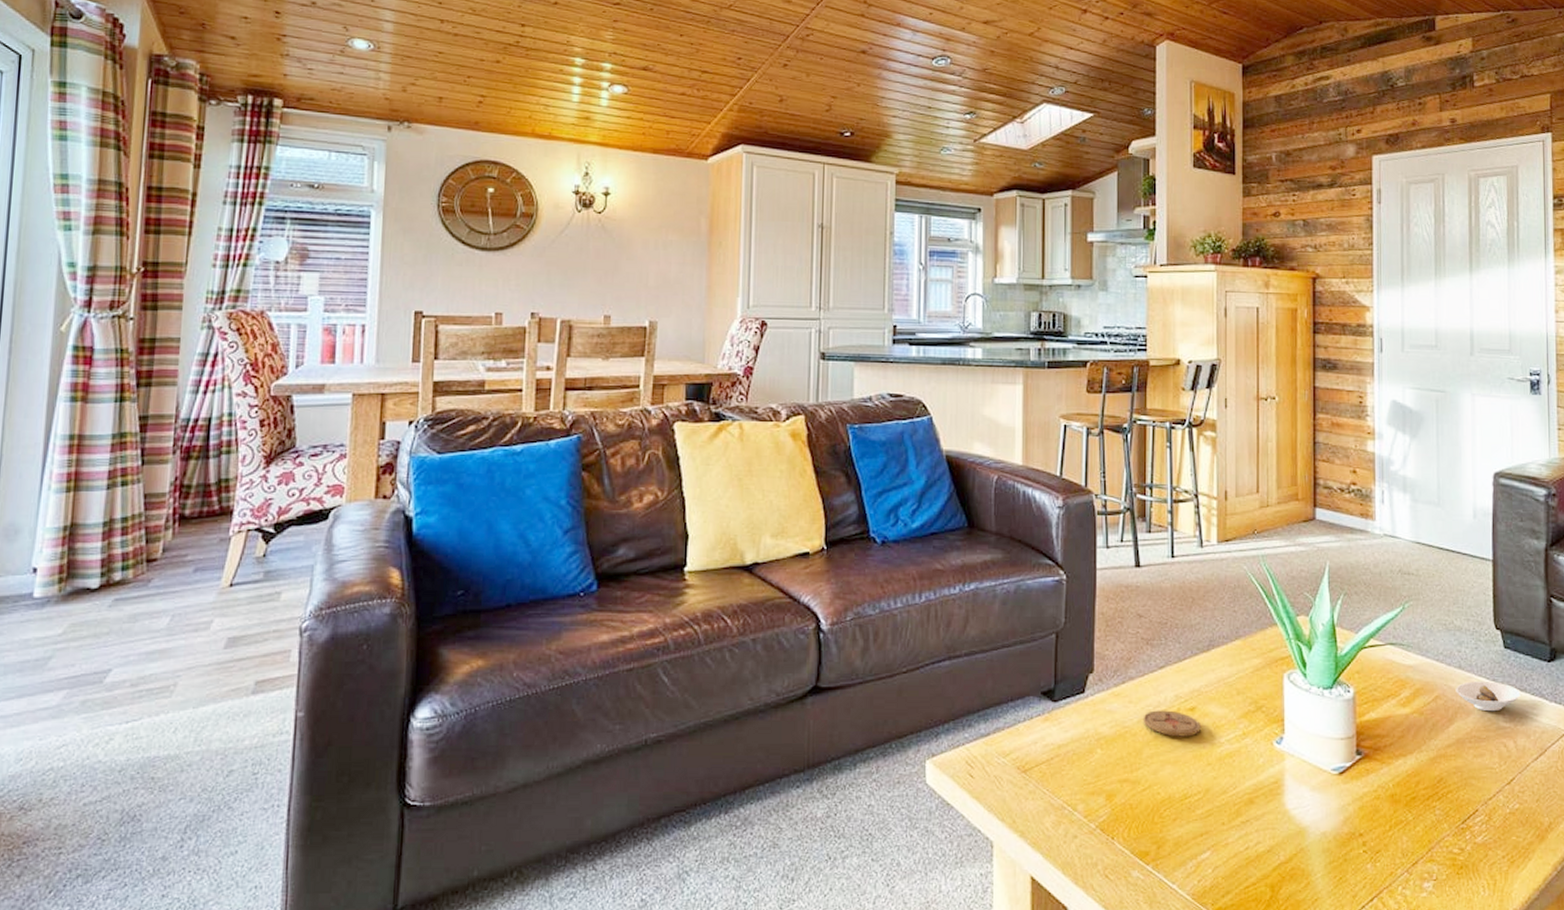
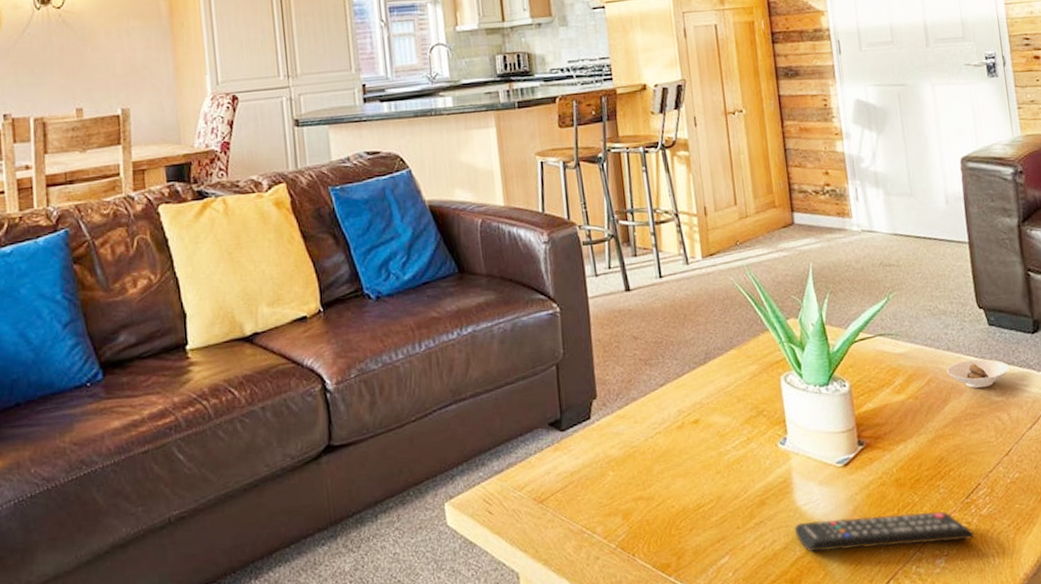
coaster: present [1143,710,1201,737] -> none [649,425,706,451]
remote control: none [1281,826,1467,867] -> present [794,511,975,552]

